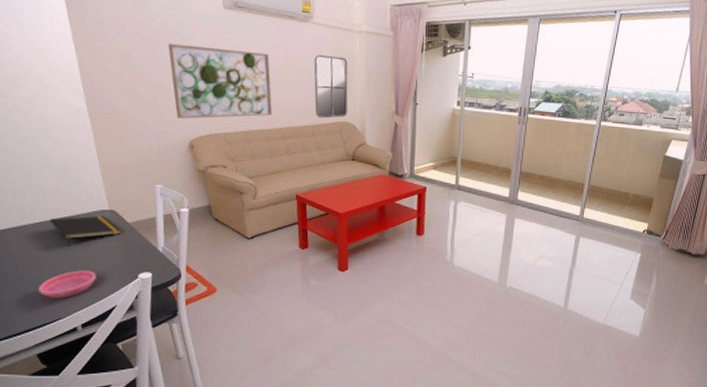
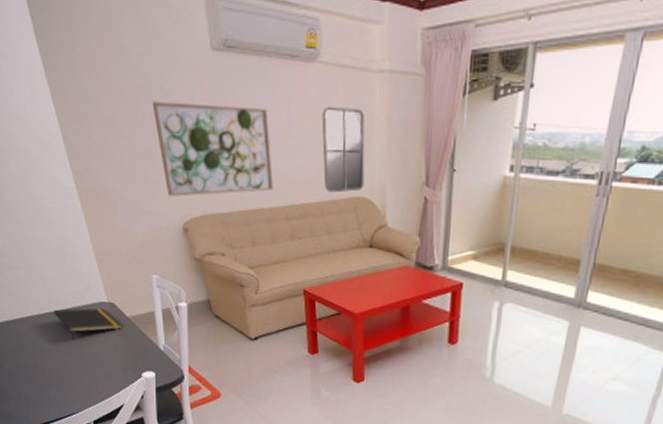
saucer: present [38,270,97,299] -> none [51,365,102,394]

